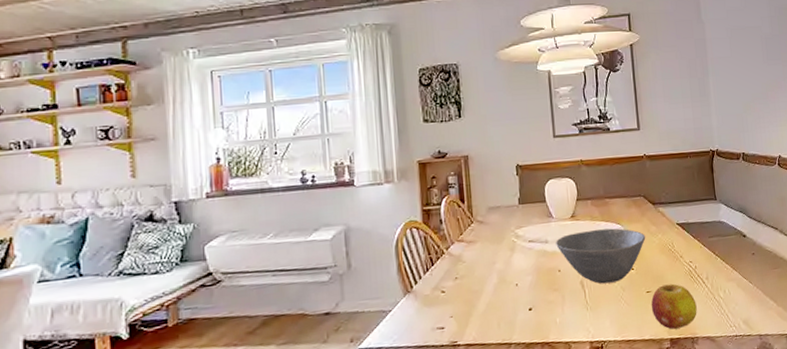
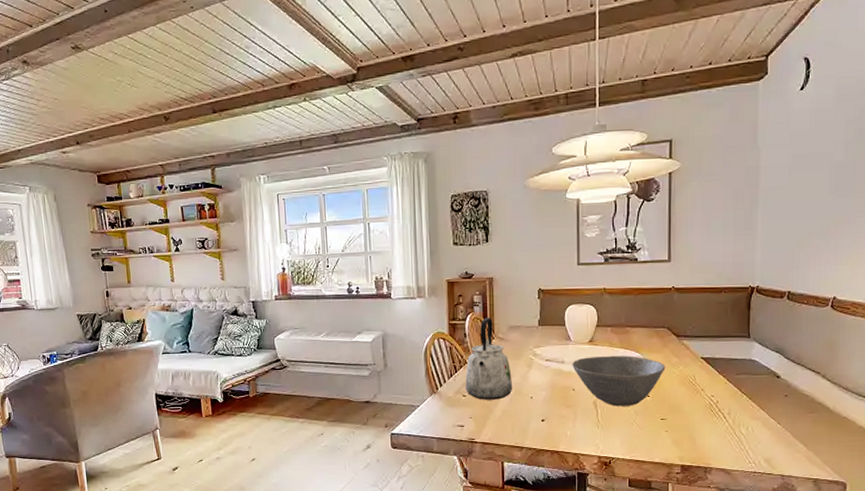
kettle: none [443,200,497,294] -> present [465,318,513,400]
fruit: present [651,283,697,329] -> none [665,414,714,457]

